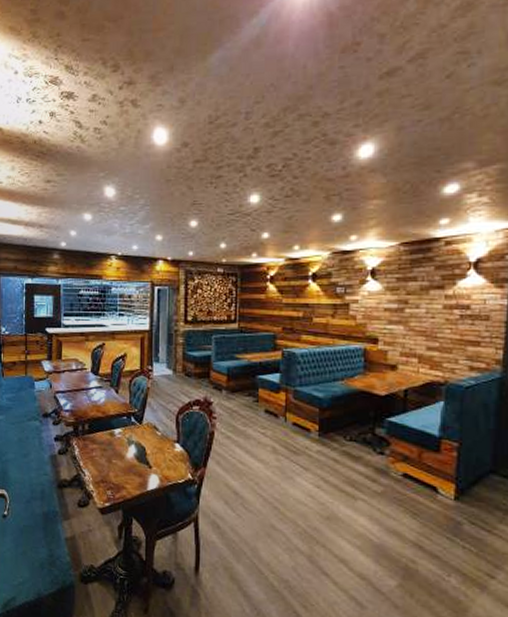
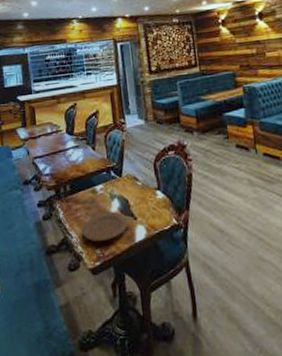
plate: none [95,456,143,485] -> present [82,211,128,242]

